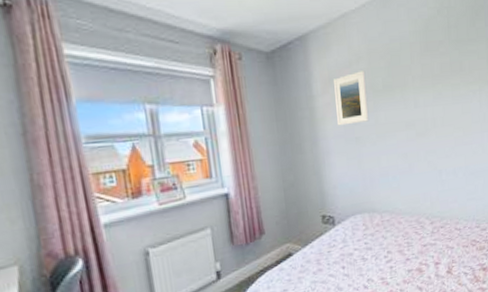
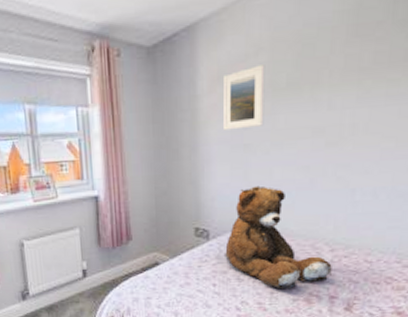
teddy bear: none [349,172,434,263] -> present [225,185,332,290]

